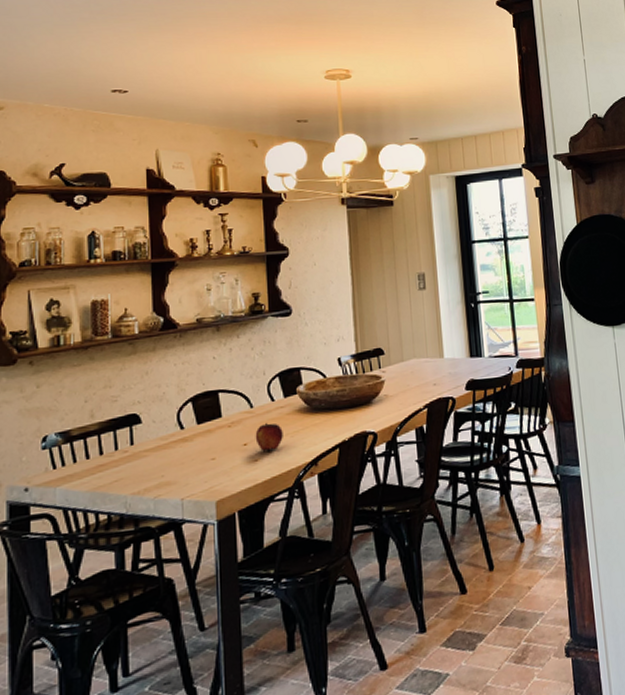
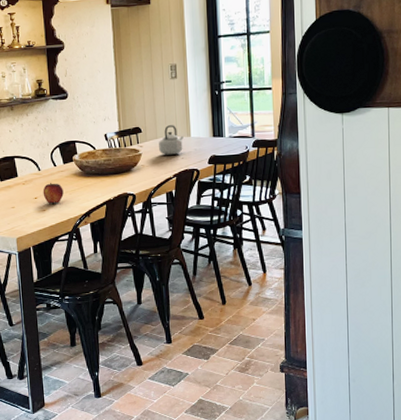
teapot: none [405,344,435,382] -> present [159,125,184,155]

